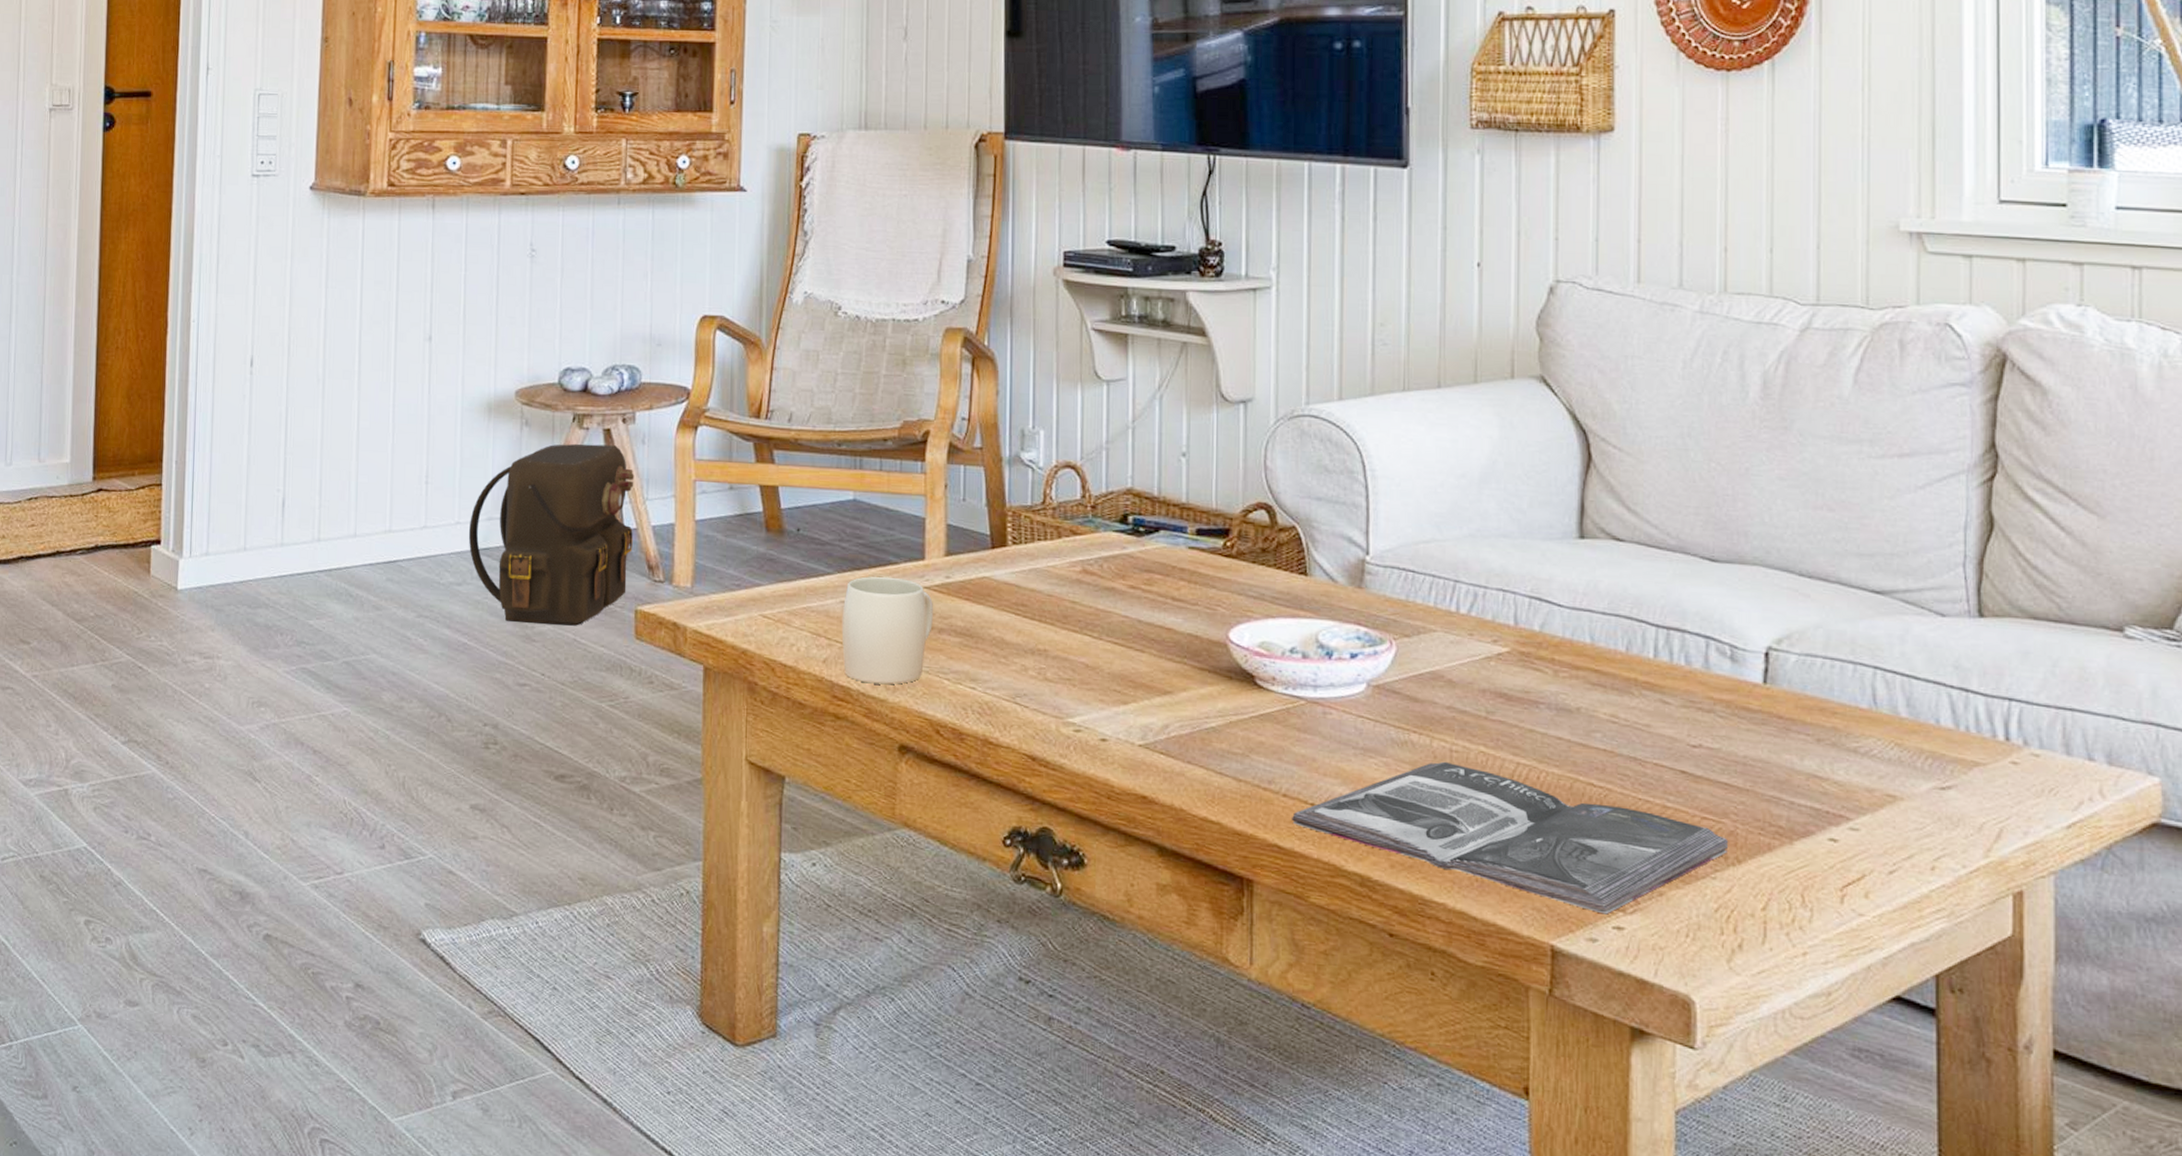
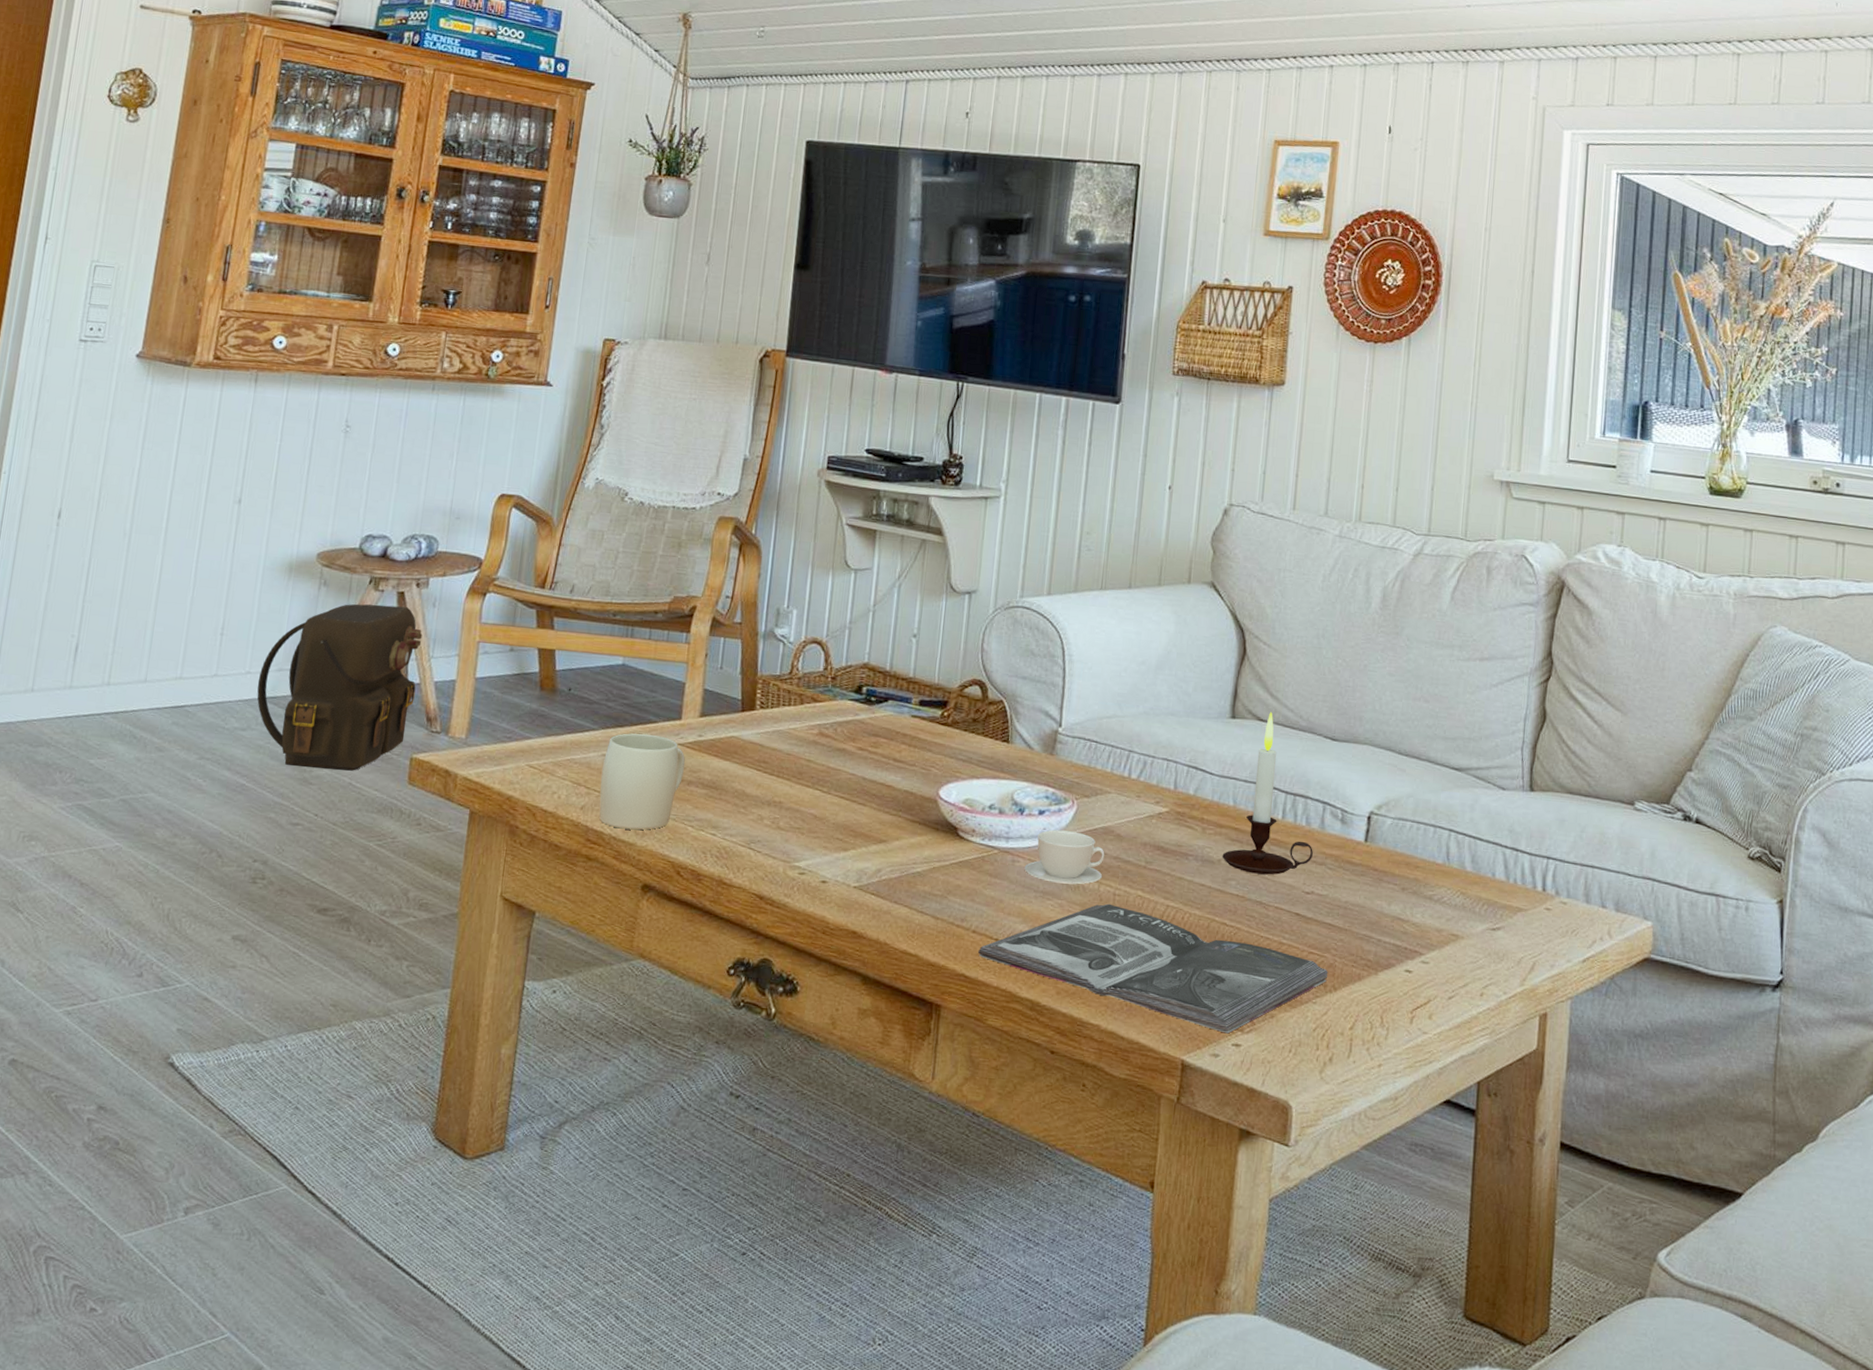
teacup: none [1338,676,1435,739] -> present [1024,829,1105,884]
candle: none [1581,529,1697,726] -> present [1222,712,1313,875]

